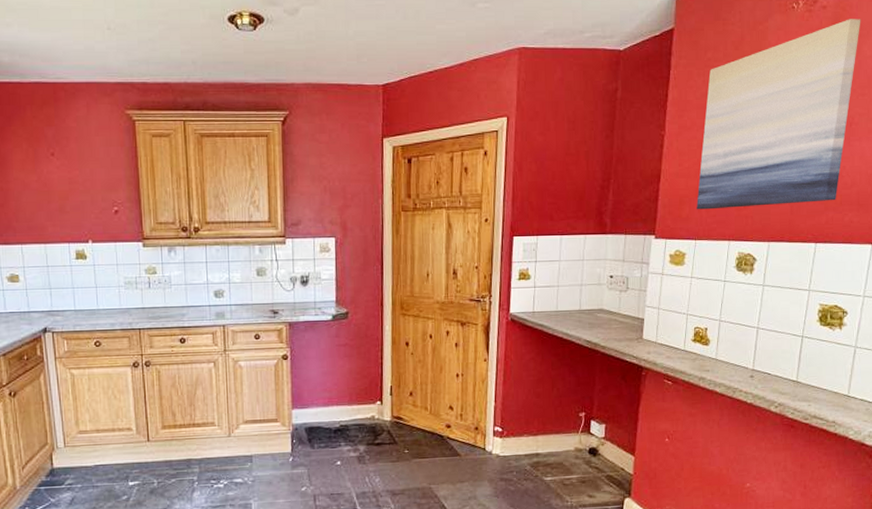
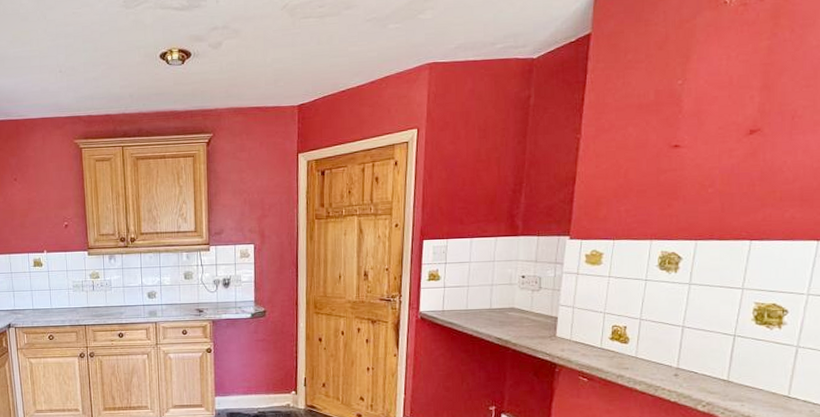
wall art: present [696,19,861,210] -> none [615,8,806,210]

